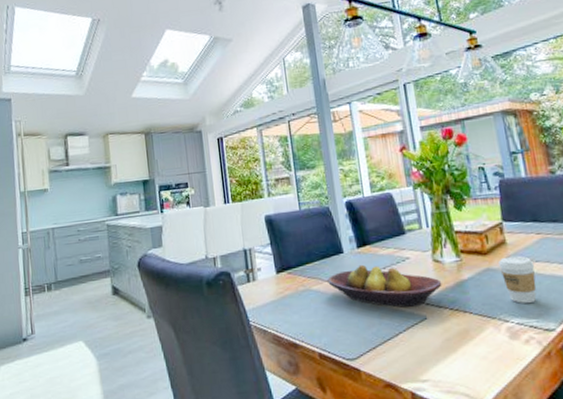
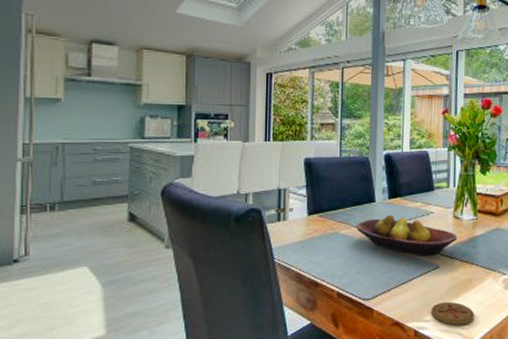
coaster: none [426,357,480,385] -> present [431,301,475,326]

